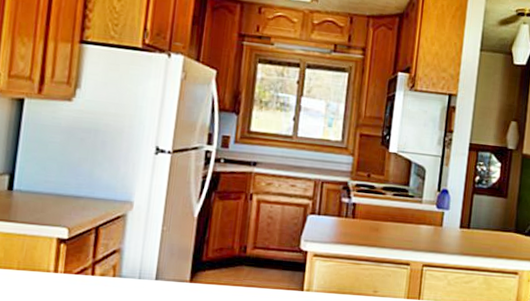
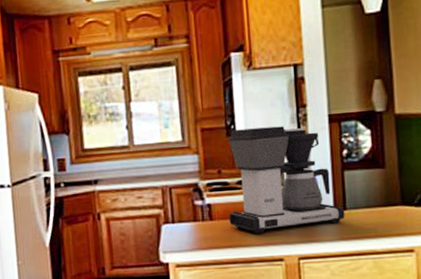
coffee maker: none [369,140,469,239] -> present [228,126,345,234]

